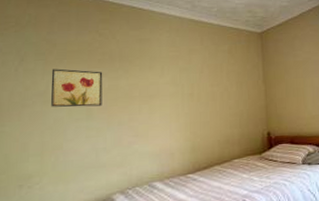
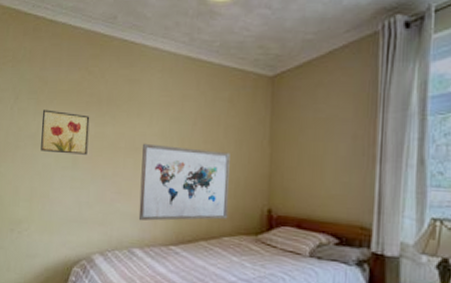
wall art: none [156,91,236,158] -> present [138,143,230,221]

